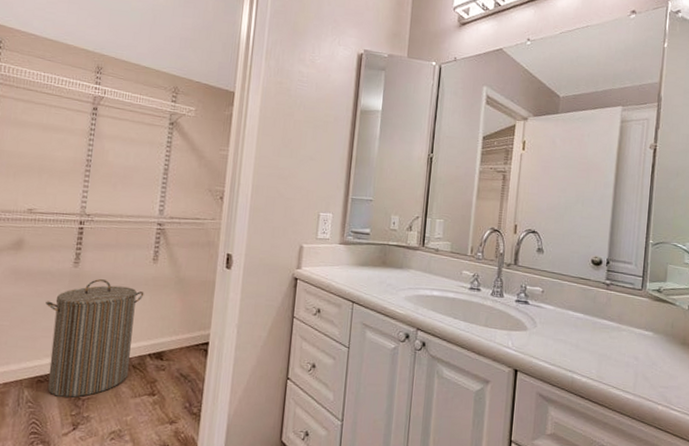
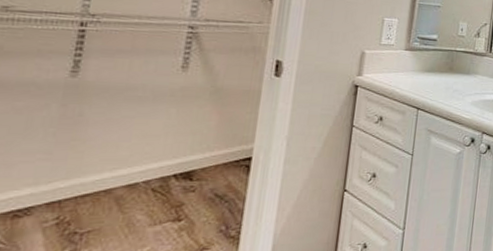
laundry hamper: present [46,279,144,398] -> none [27,91,170,233]

